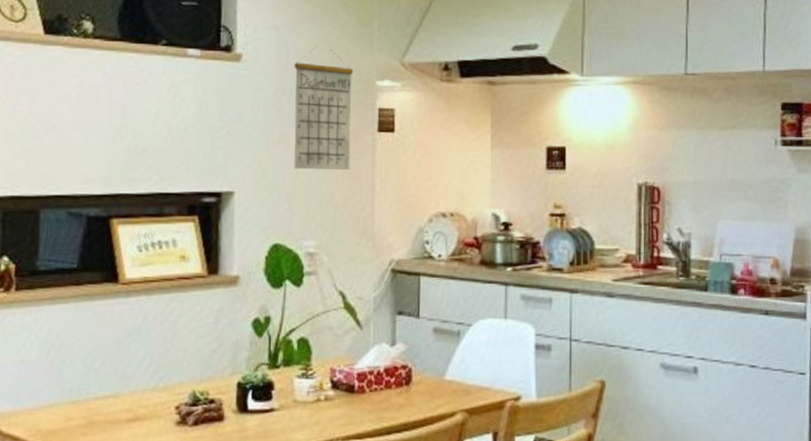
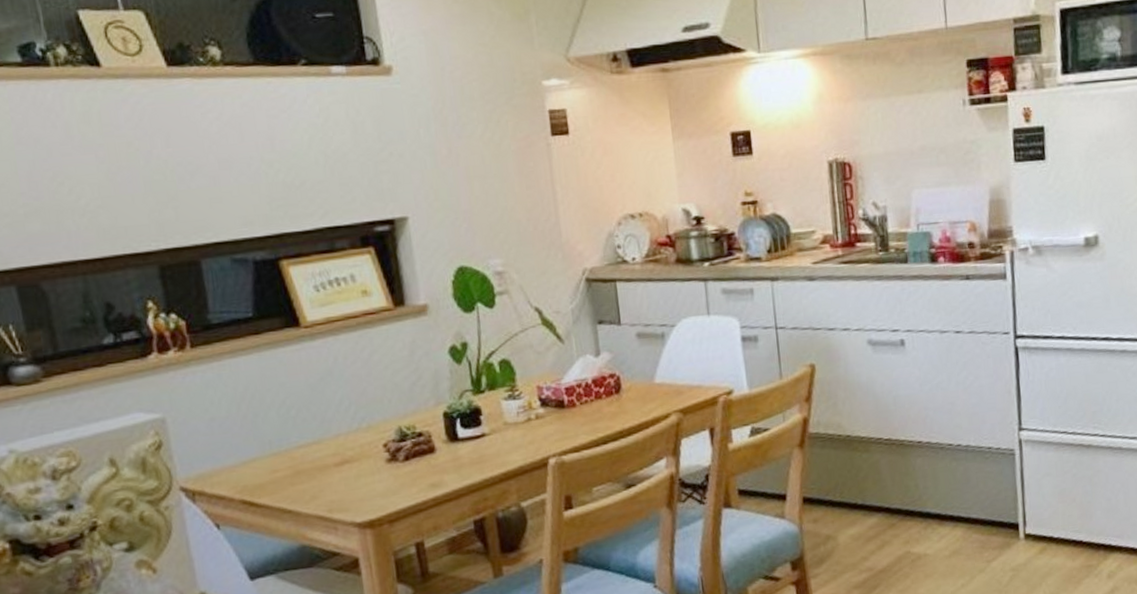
calendar: present [294,45,354,170] -> none [451,47,527,186]

